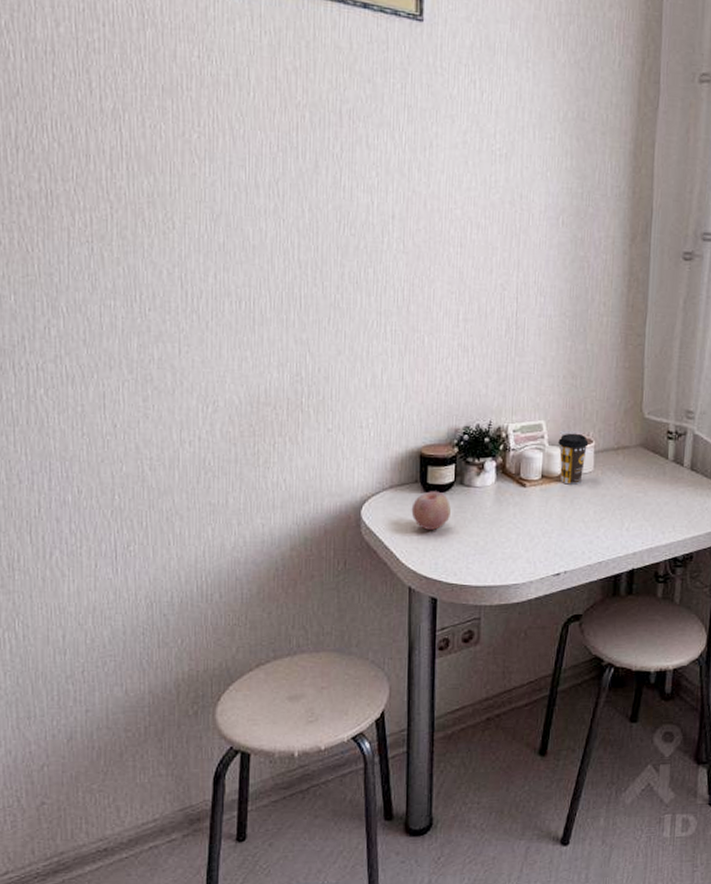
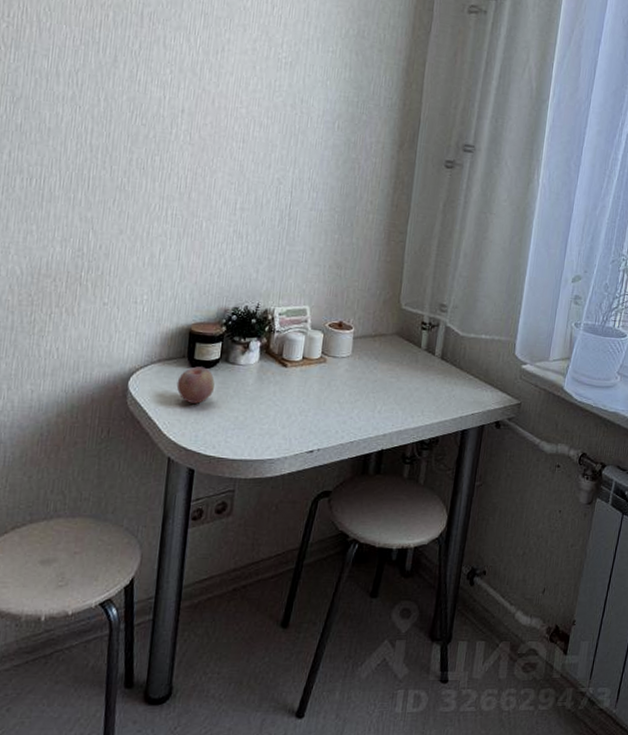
coffee cup: present [558,433,589,485] -> none [320,318,349,368]

